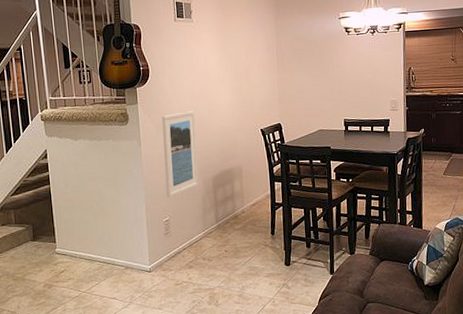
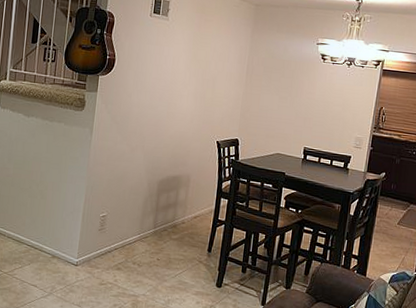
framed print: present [161,111,199,197] -> none [108,108,153,193]

